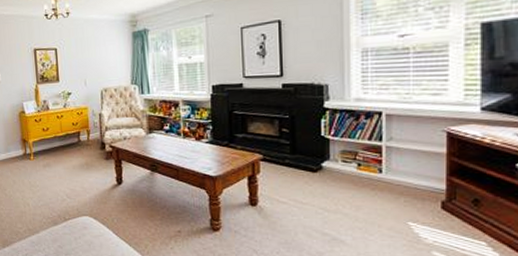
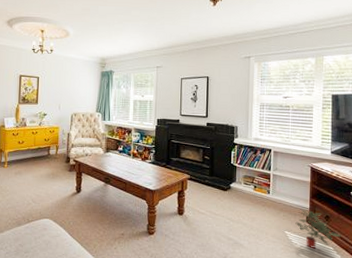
potted plant: none [424,193,501,244] -> present [295,210,342,248]

